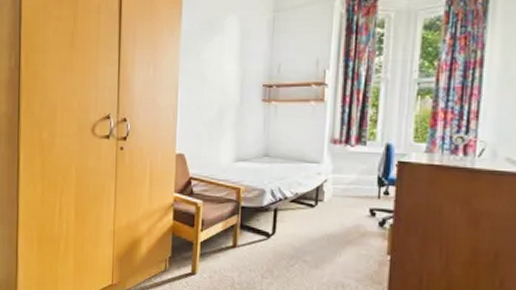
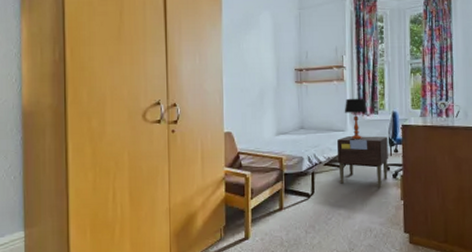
nightstand: none [307,170,376,236] -> present [336,136,388,188]
table lamp: none [321,123,352,176] -> present [344,98,367,140]

